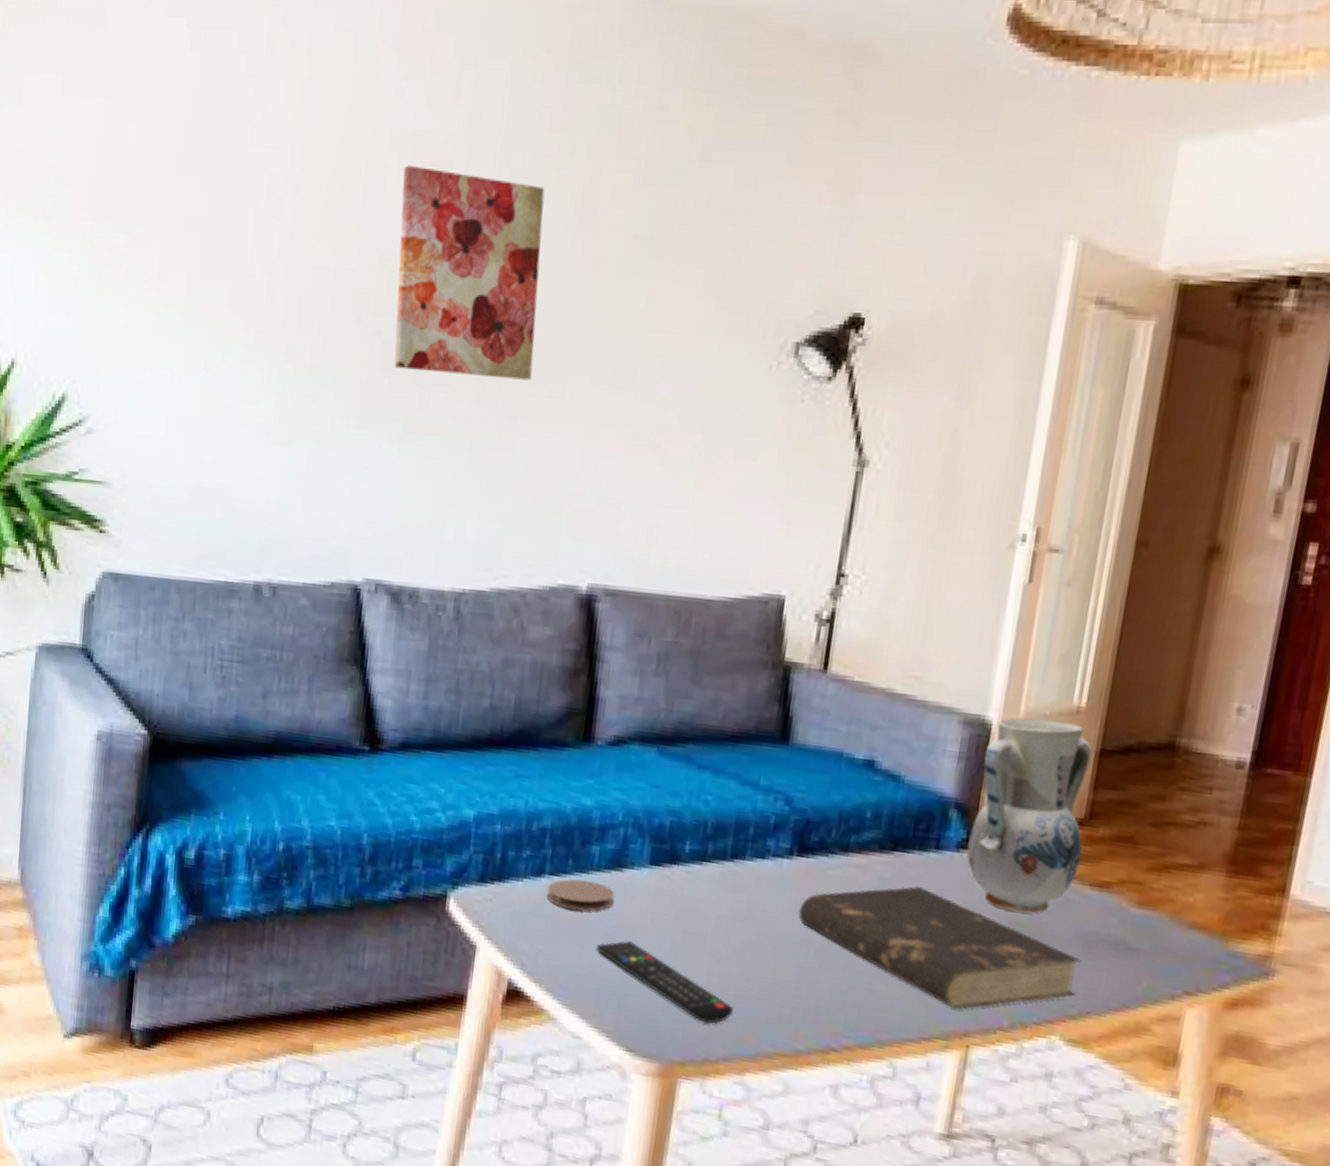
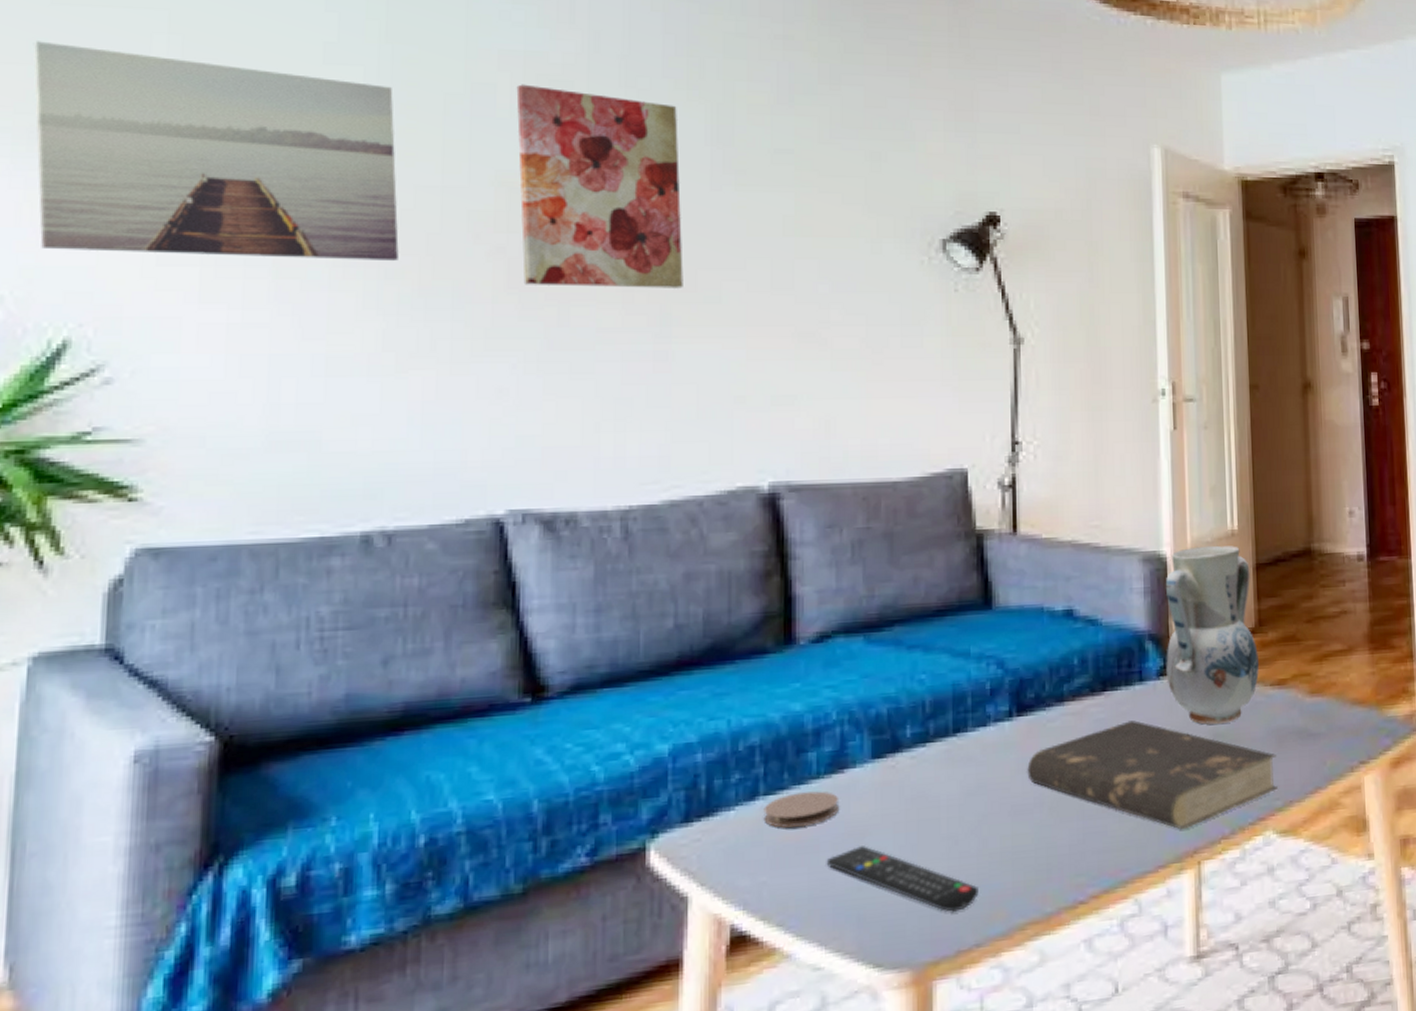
wall art: none [49,130,302,339] -> present [33,41,399,261]

